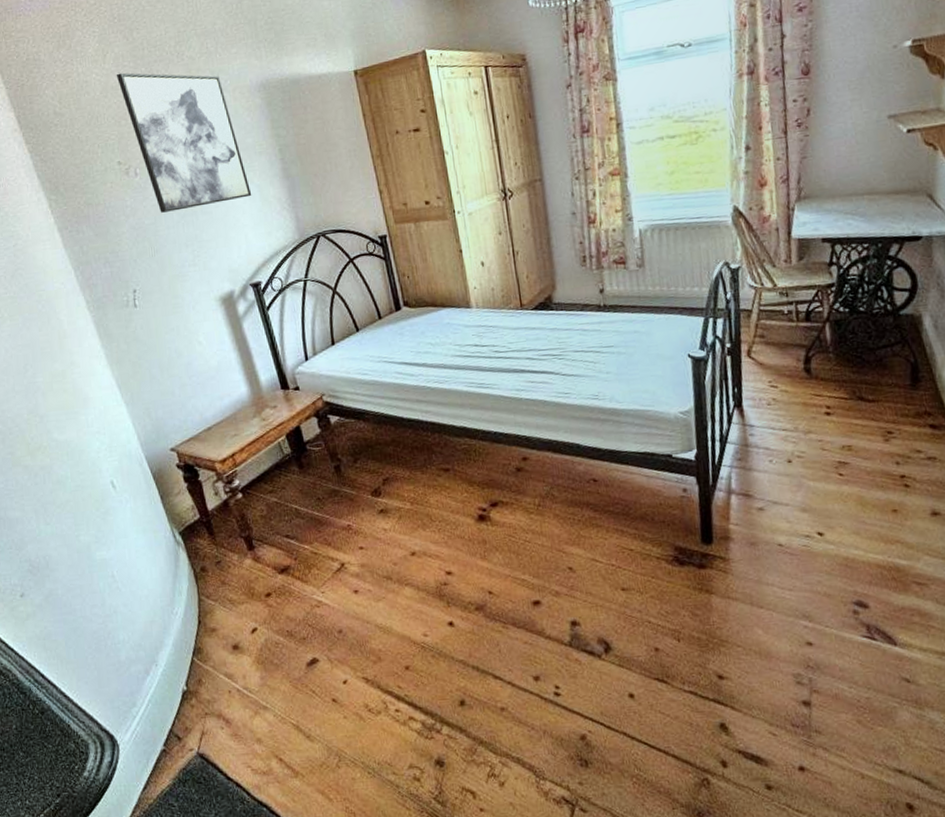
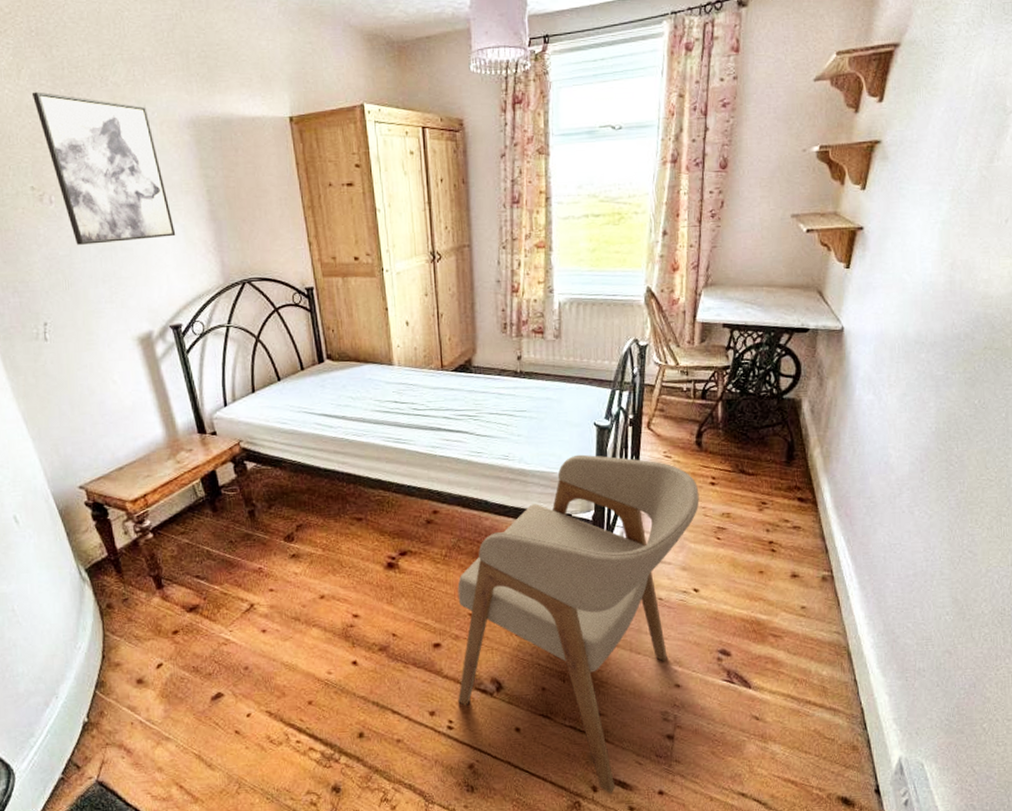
armchair: none [554,389,815,770] -> present [457,454,700,794]

